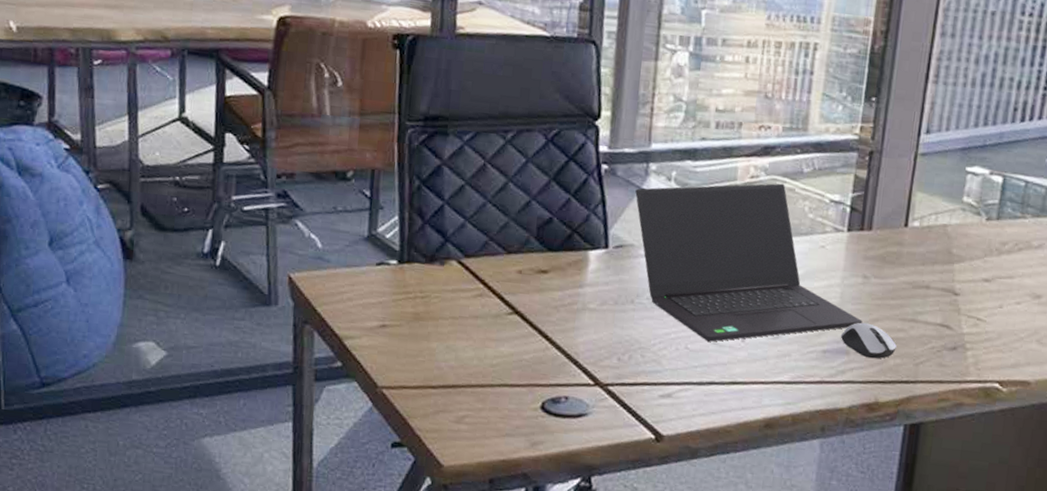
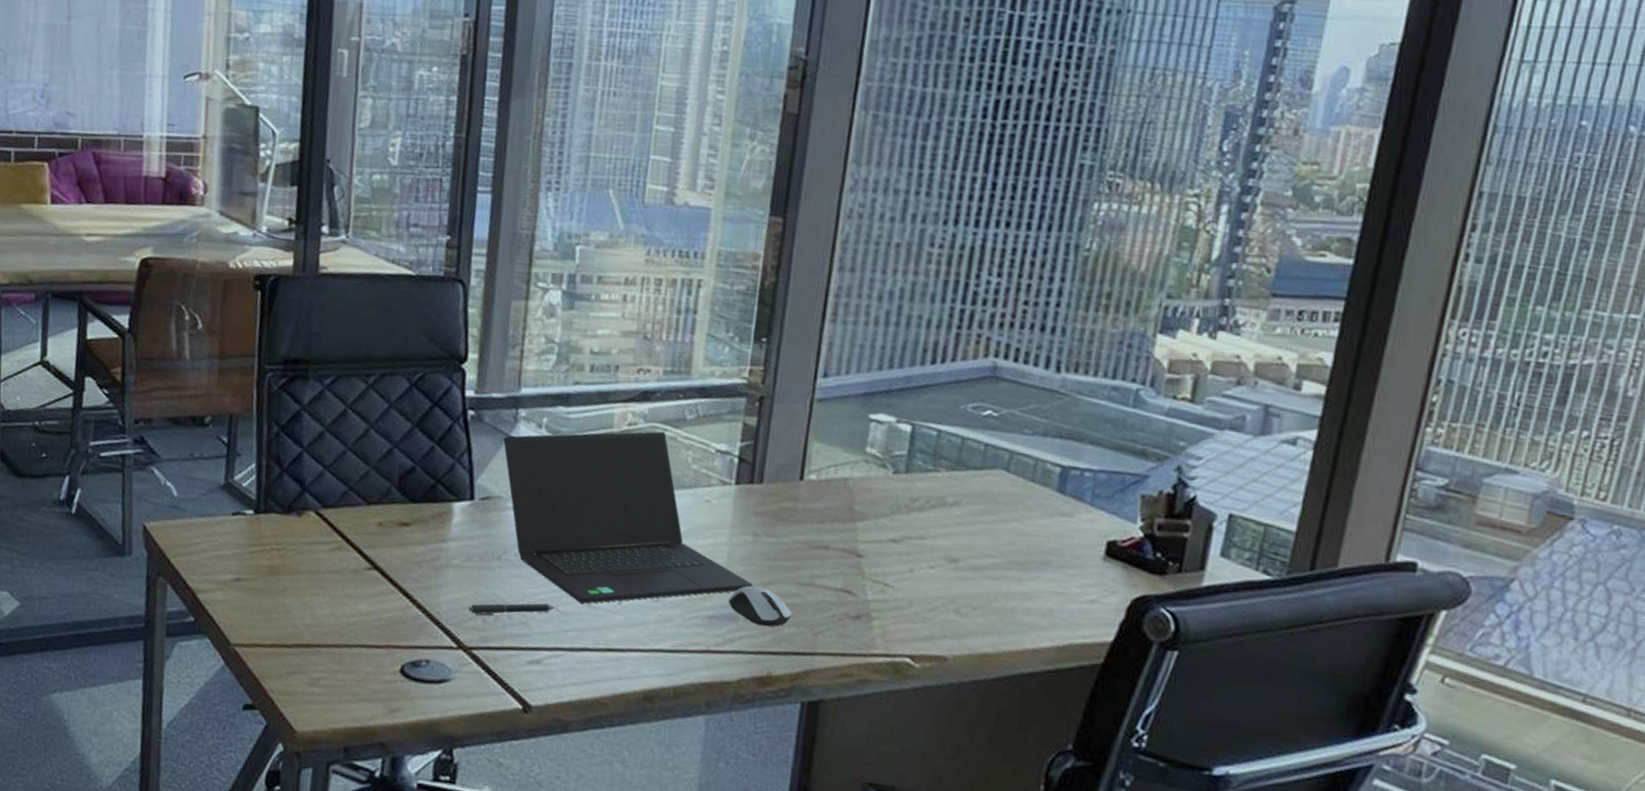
pen: none [604,342,685,356] -> present [468,603,556,617]

